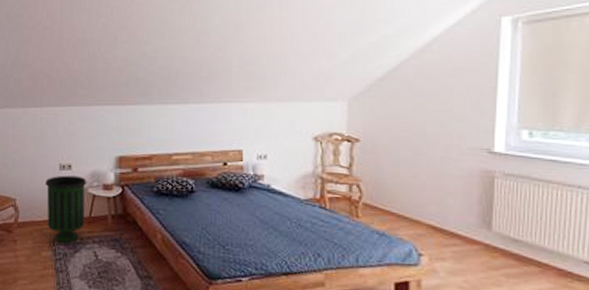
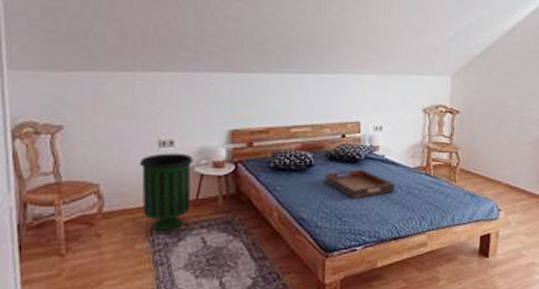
serving tray: none [206,197,284,228] -> present [324,169,396,199]

